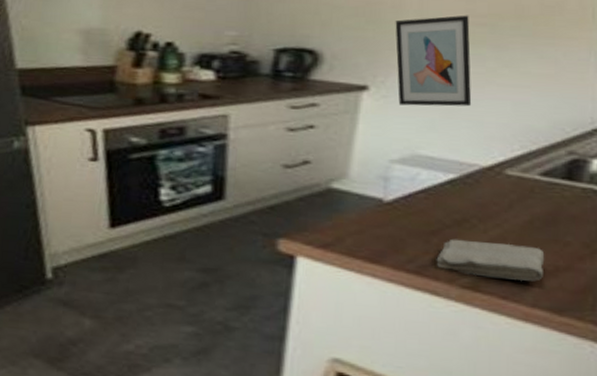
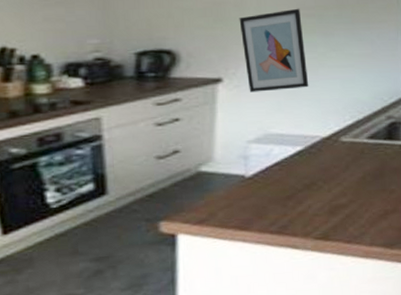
washcloth: present [436,239,545,282] -> none [293,197,377,228]

